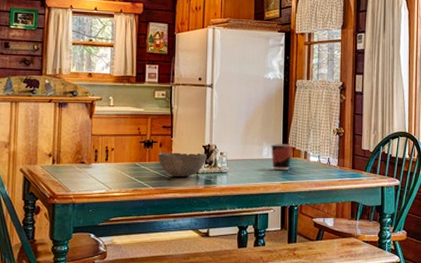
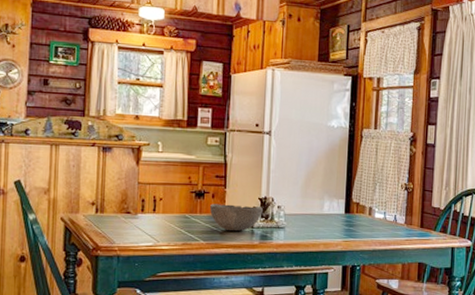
cup: present [271,144,293,171] -> none [333,198,357,227]

